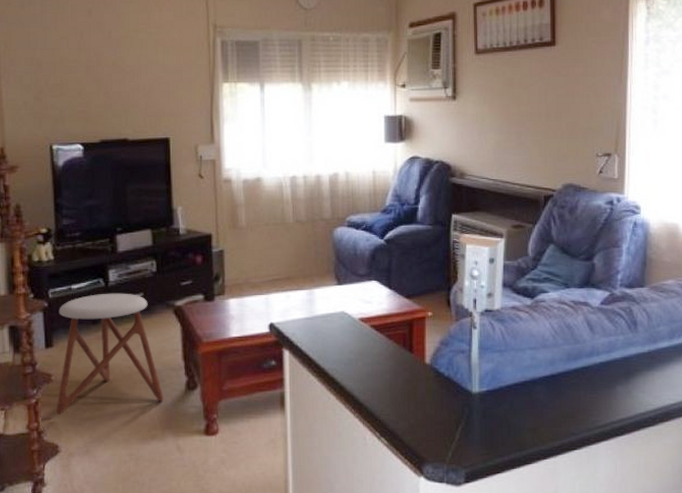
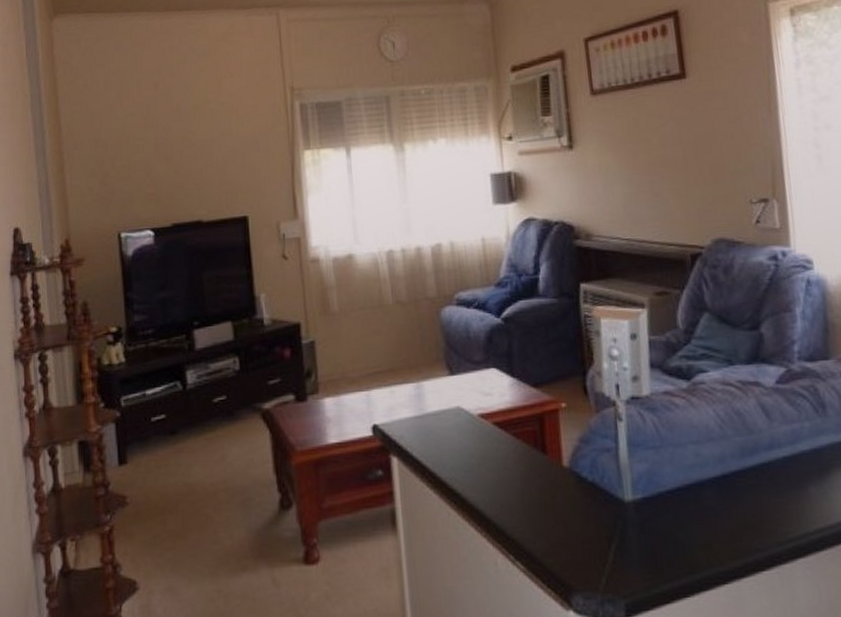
stool: present [55,293,164,415] -> none [132,396,254,544]

